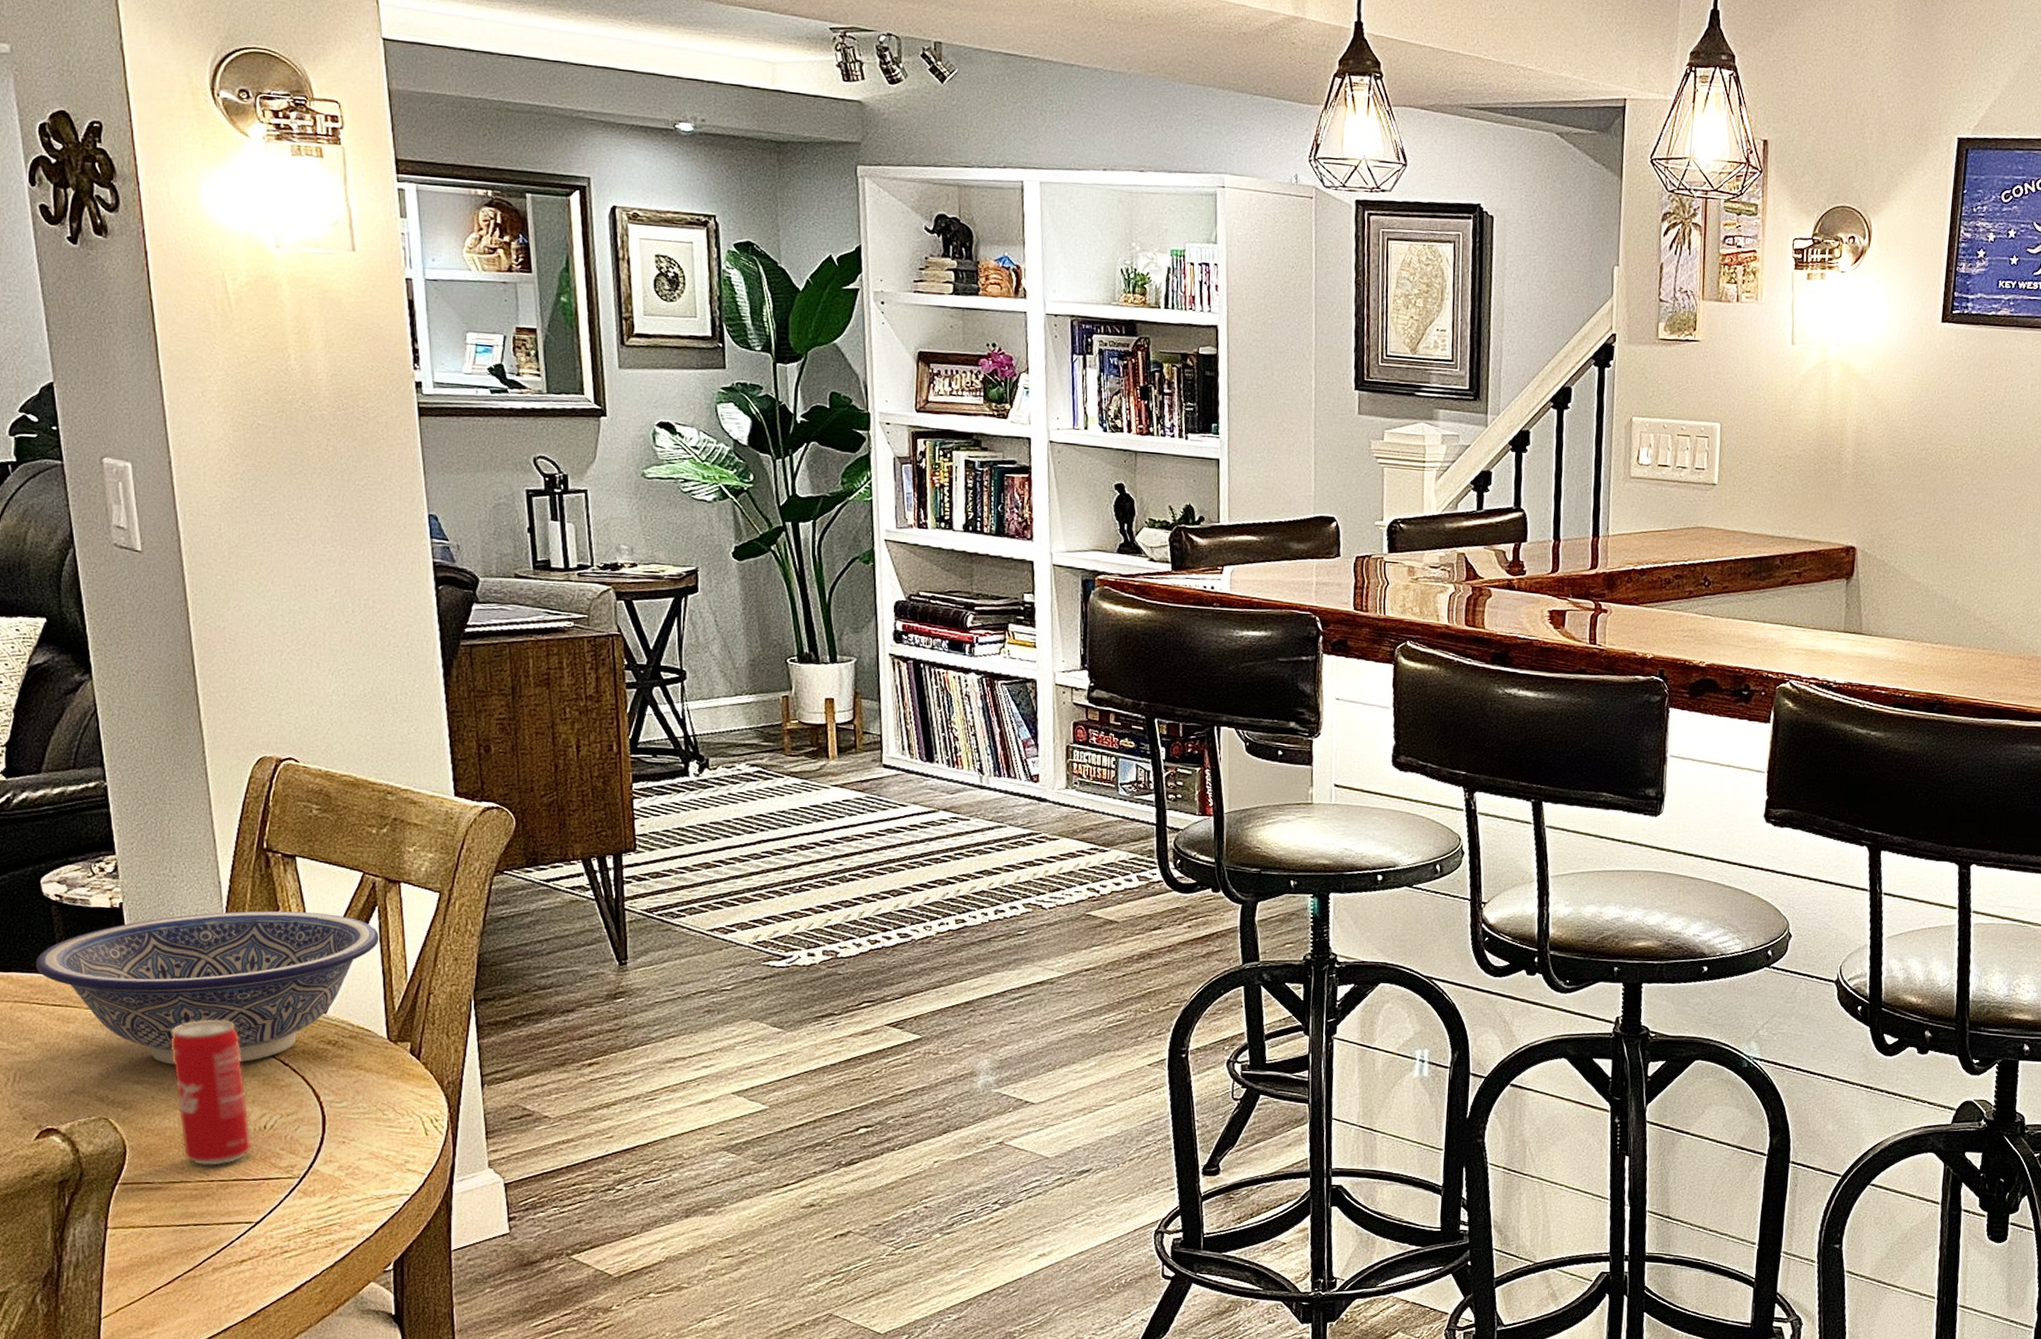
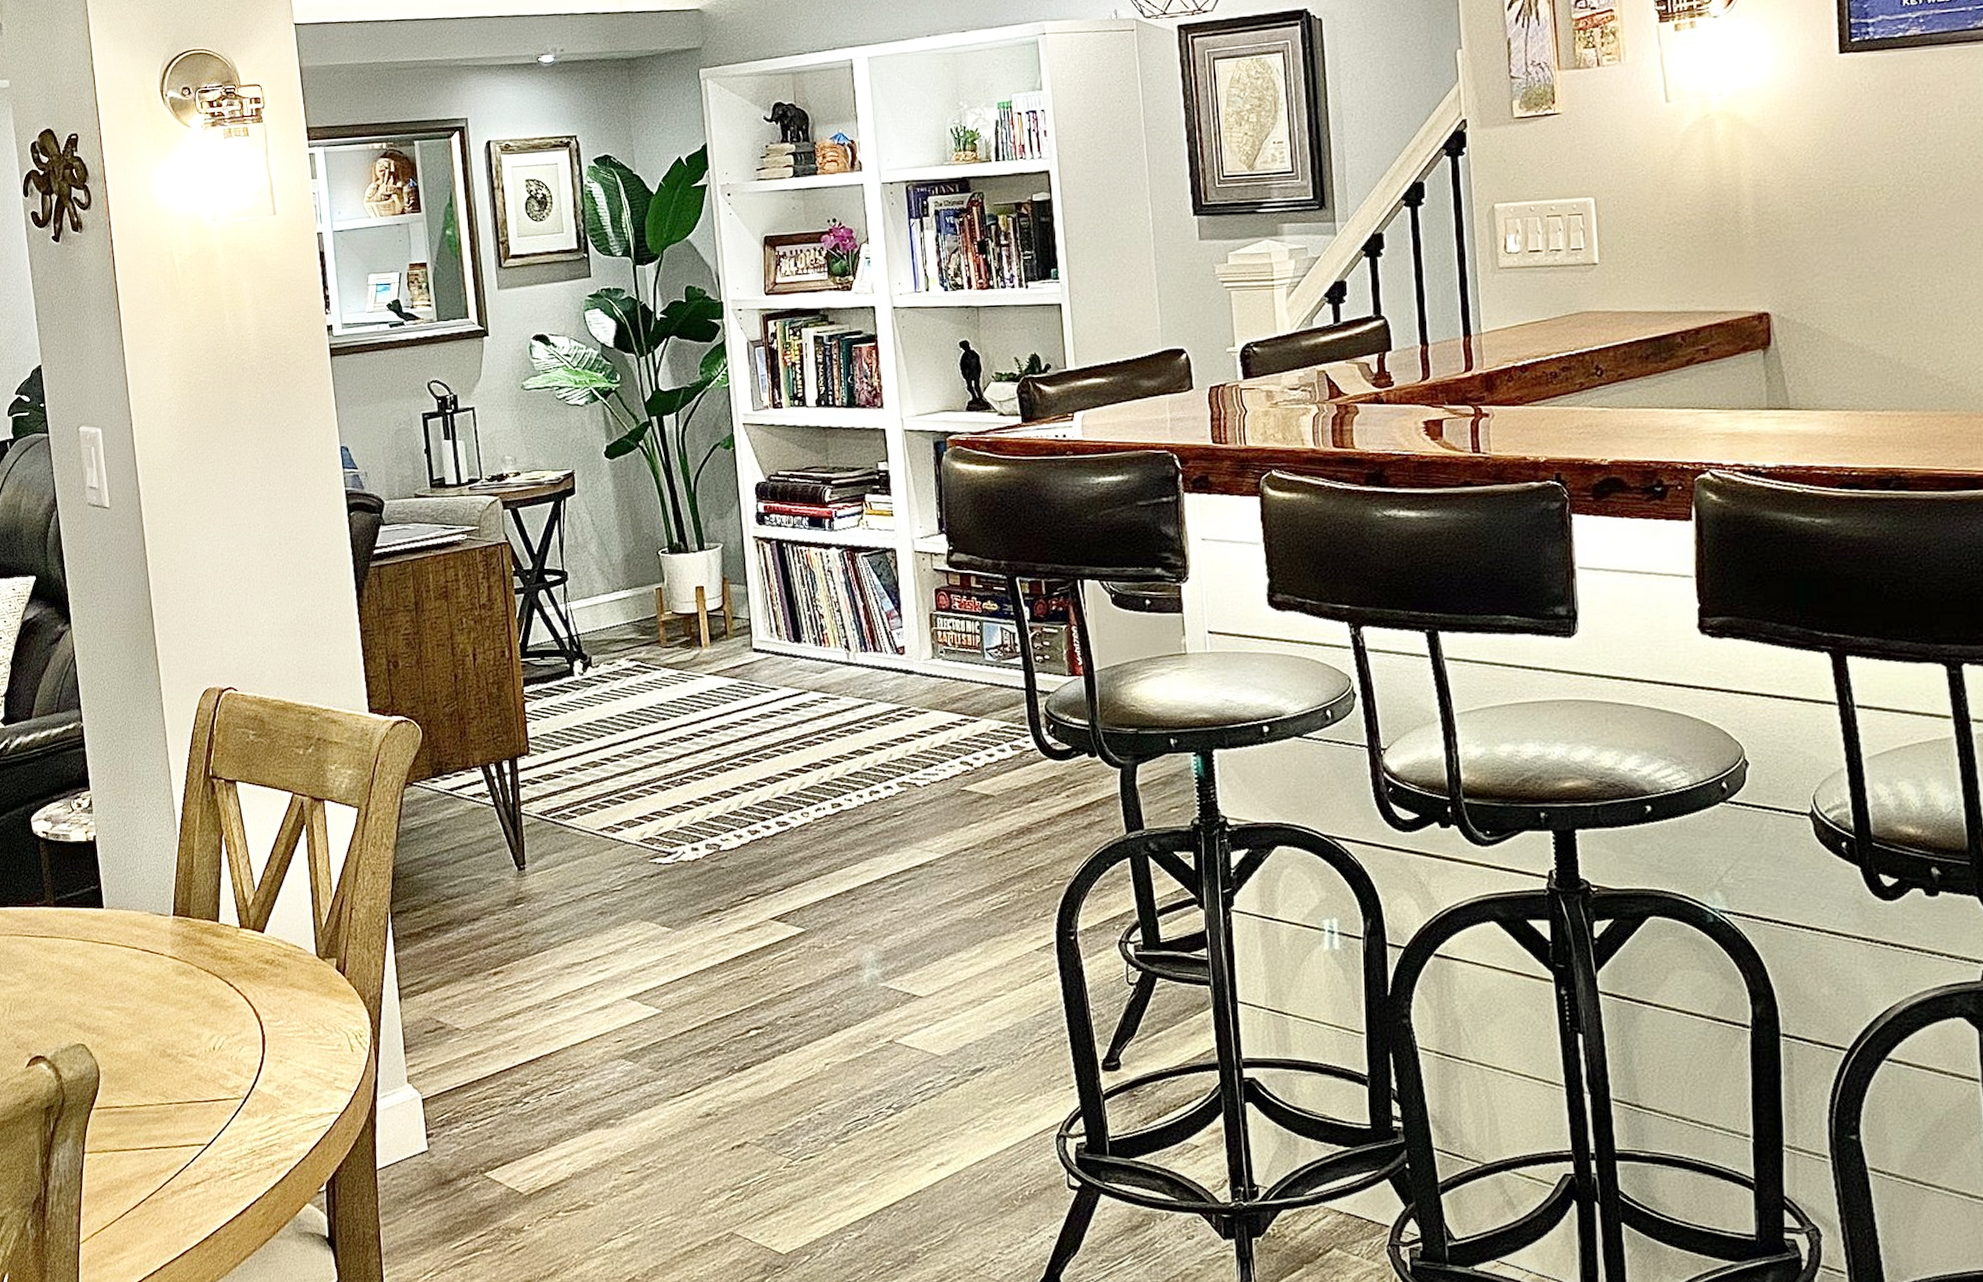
decorative bowl: present [36,910,379,1065] -> none [27,835,308,990]
beverage can: present [171,1019,252,1166] -> none [135,944,203,1088]

